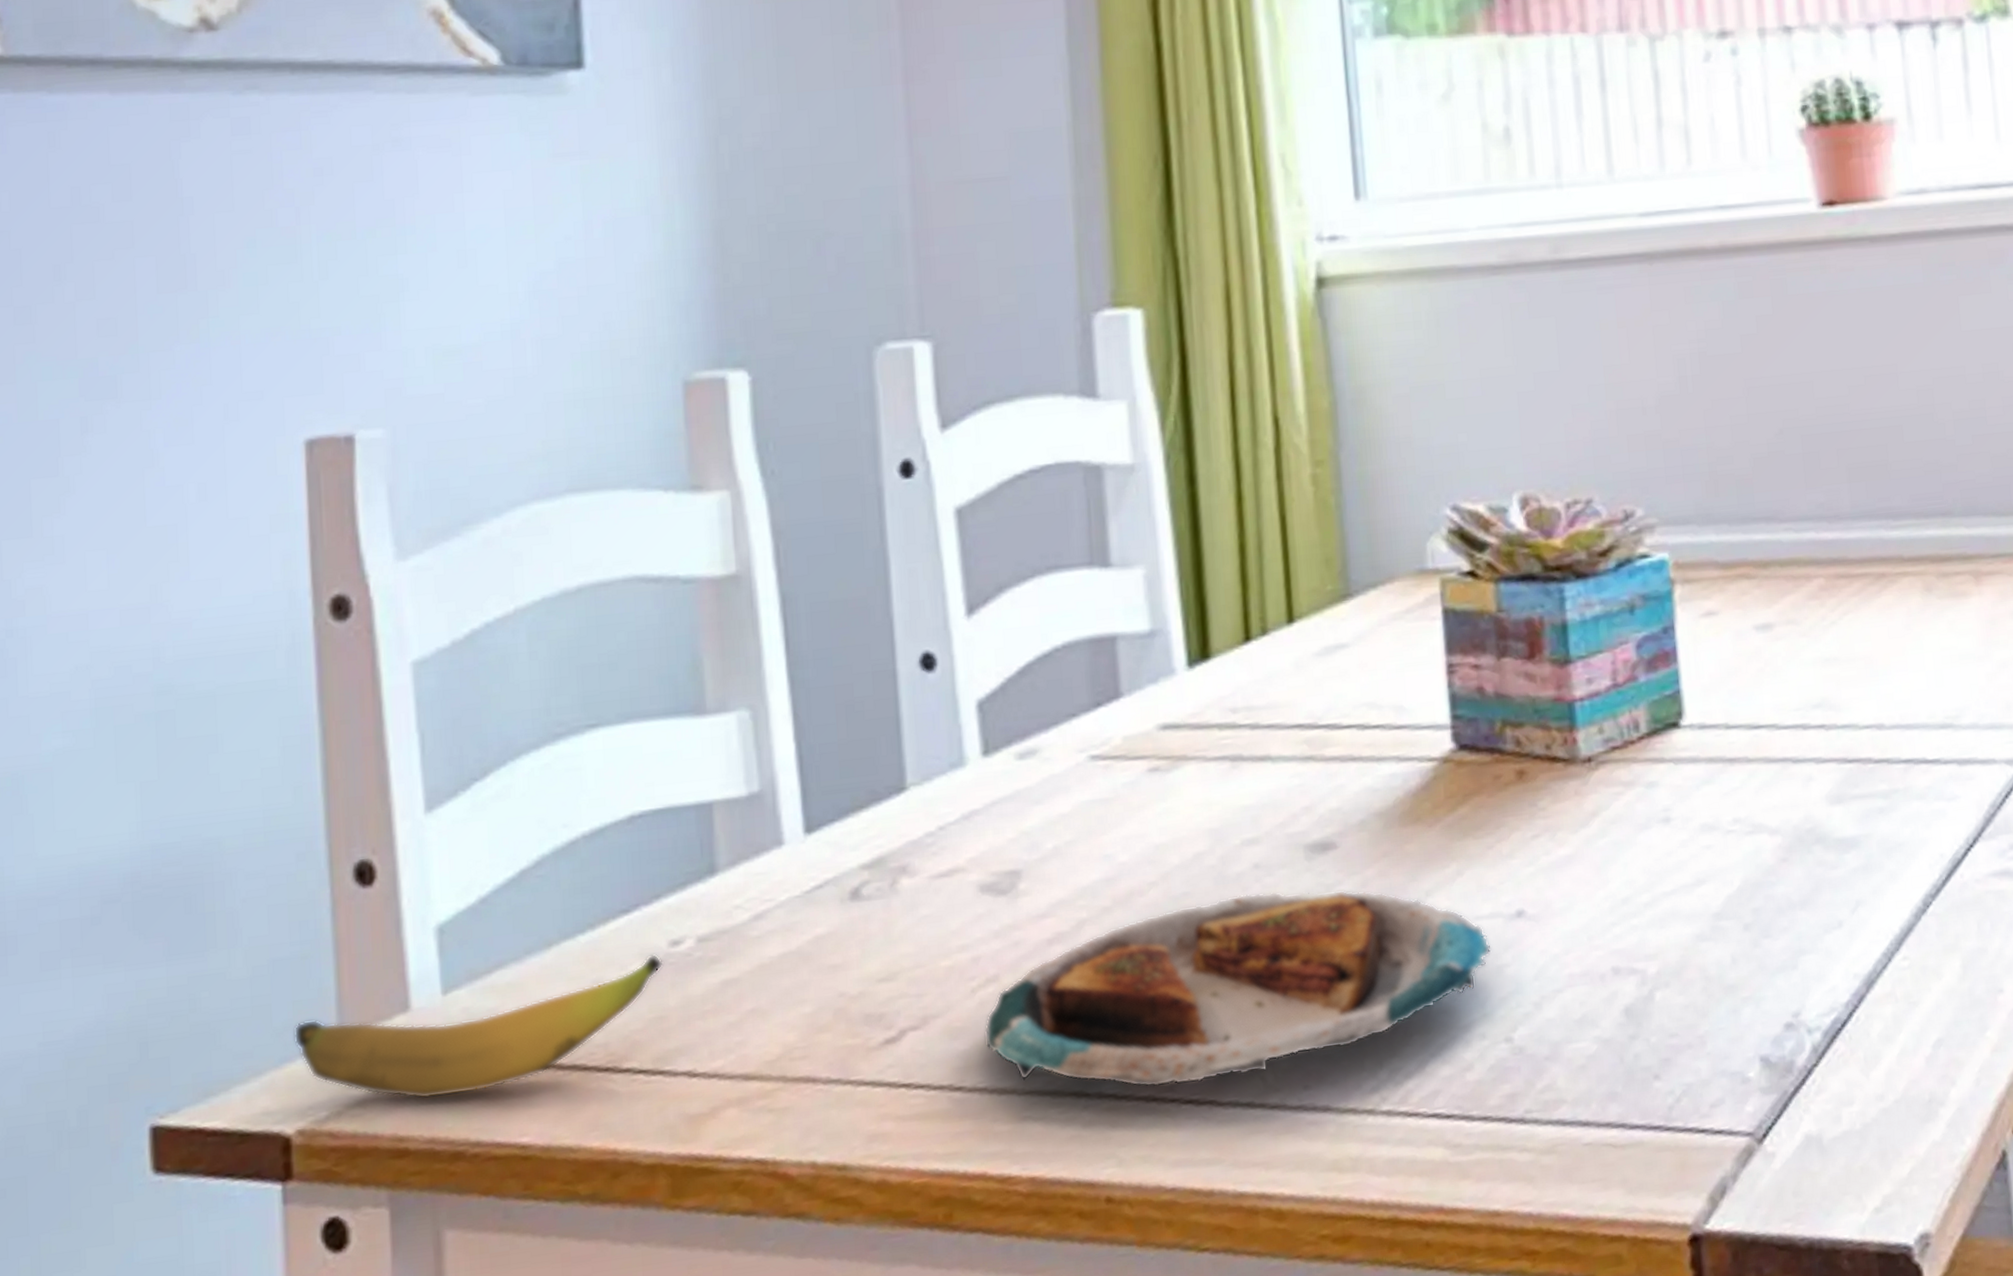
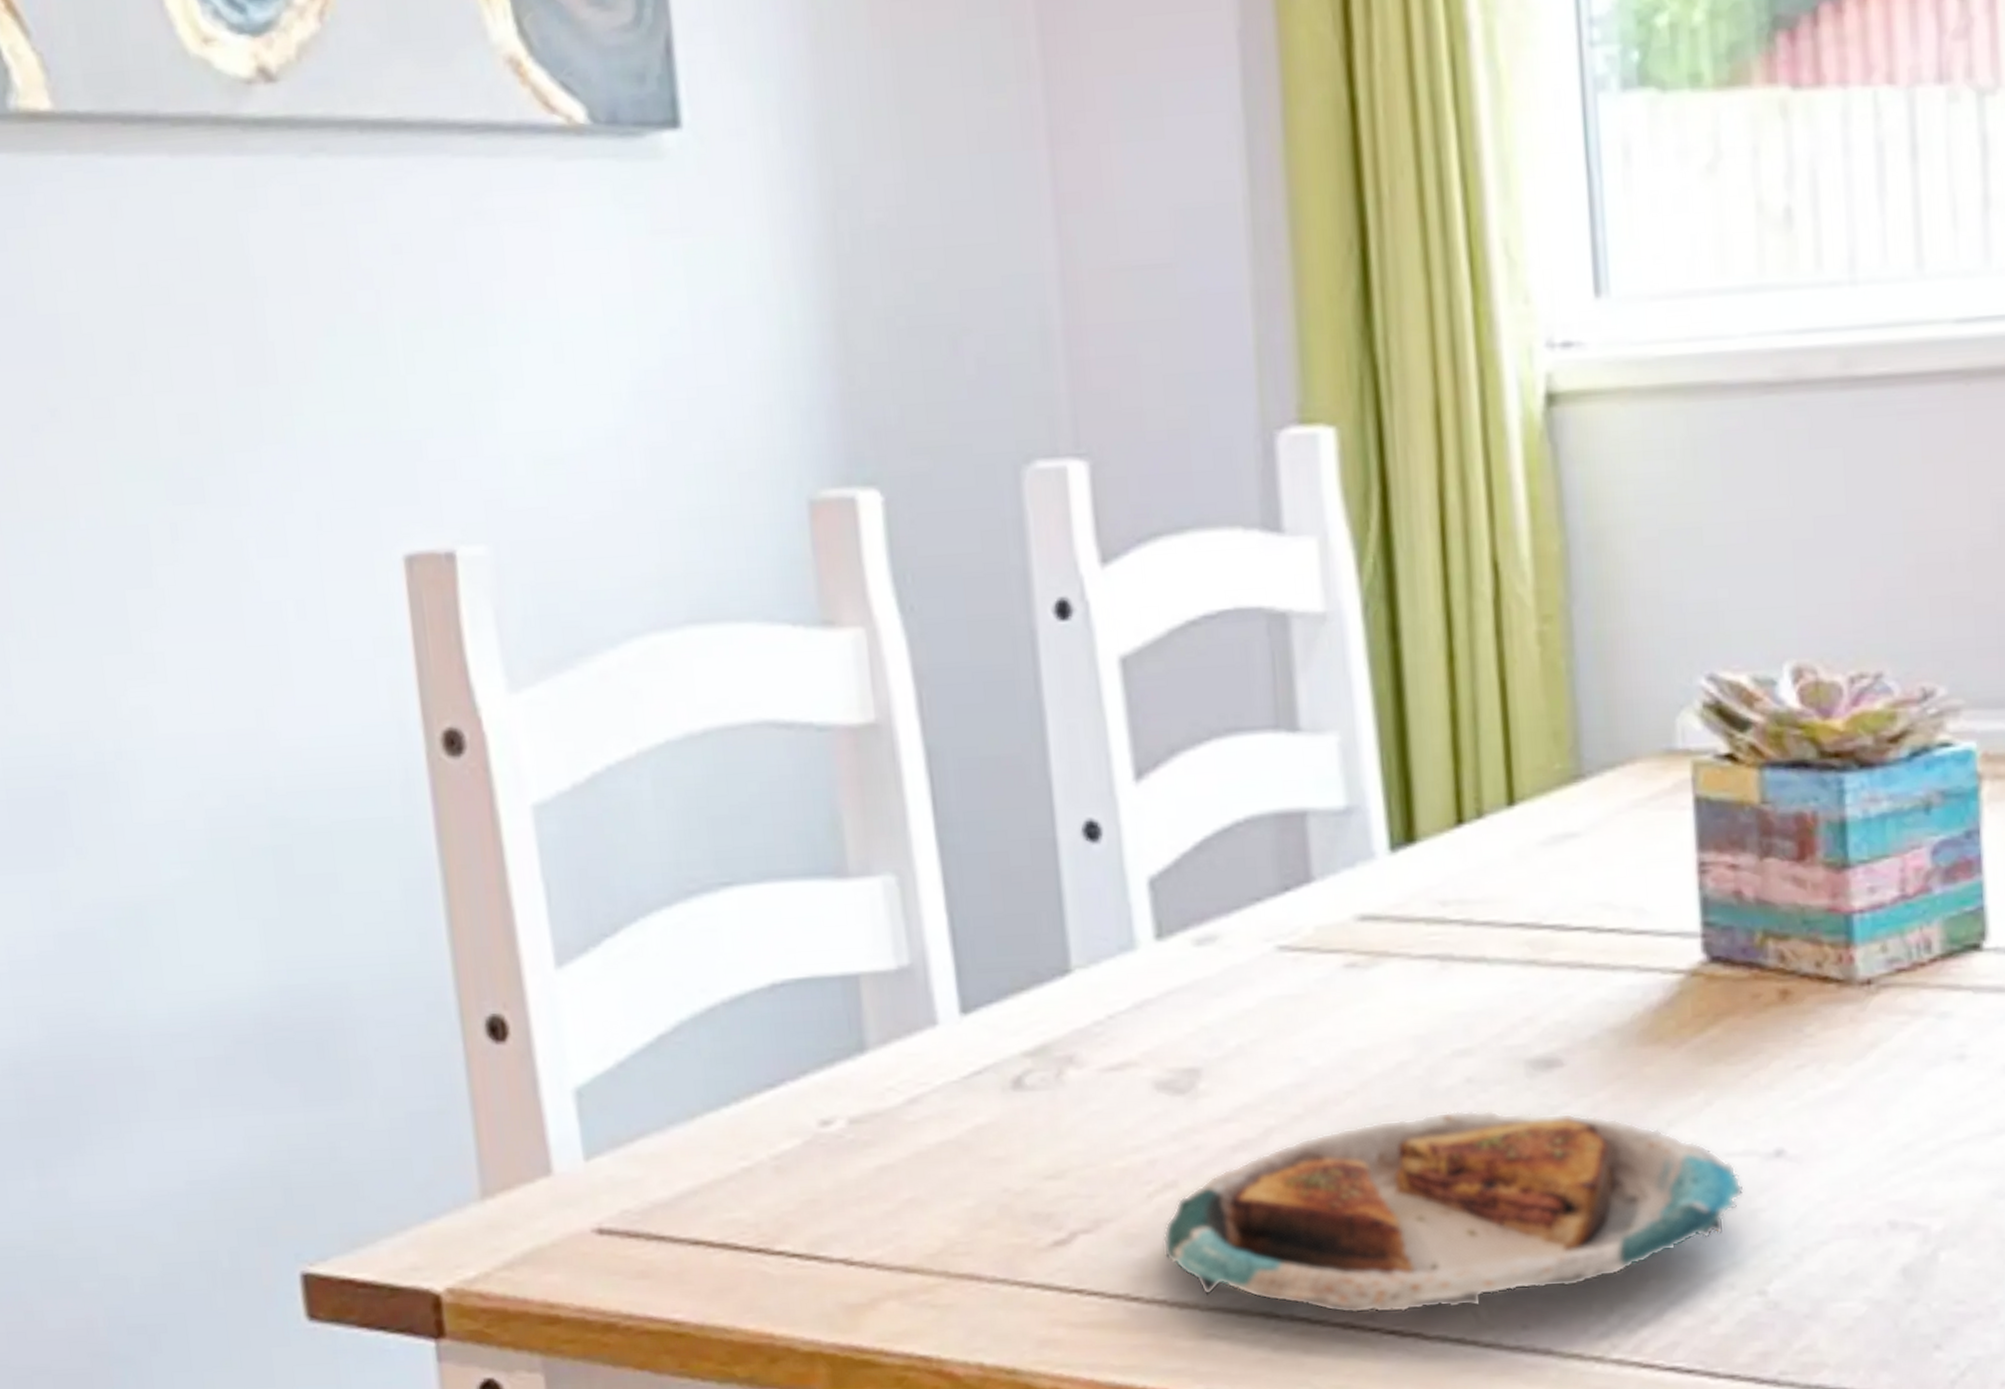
banana: present [293,954,664,1100] -> none [436,1133,814,1267]

